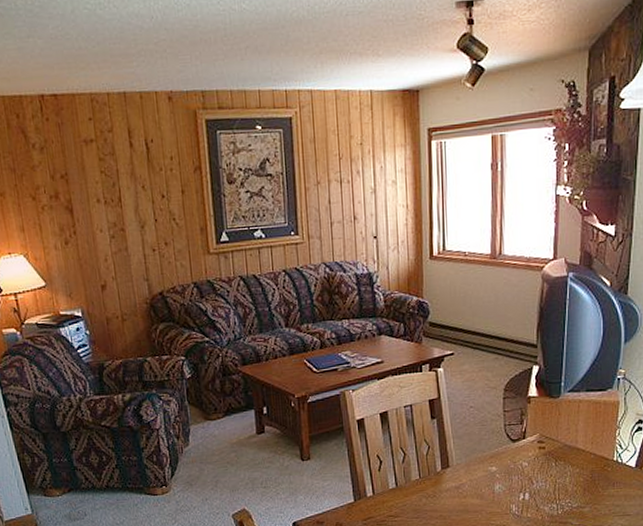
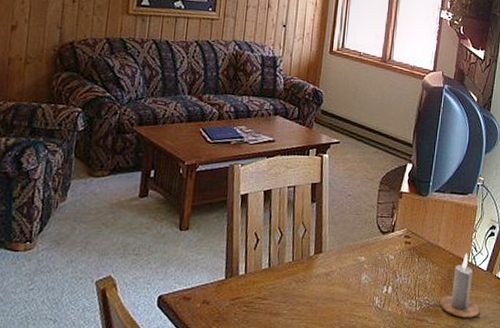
candle: none [584,451,630,517] -> present [440,253,480,318]

